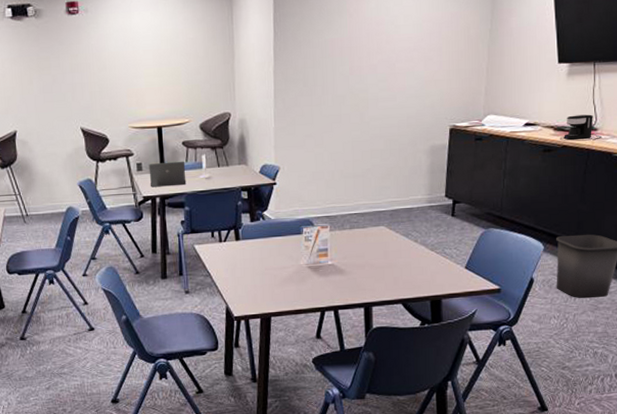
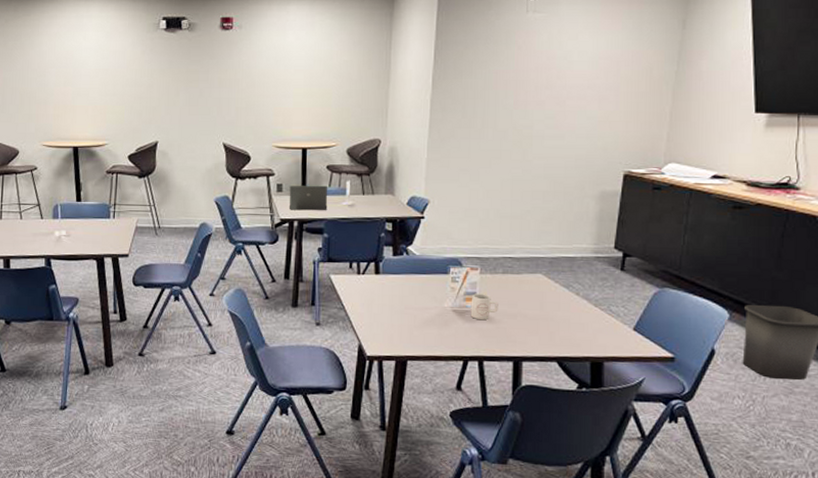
mug: none [323,249,348,274] -> present [470,293,499,321]
coffee maker: present [559,114,601,142] -> none [753,171,804,201]

